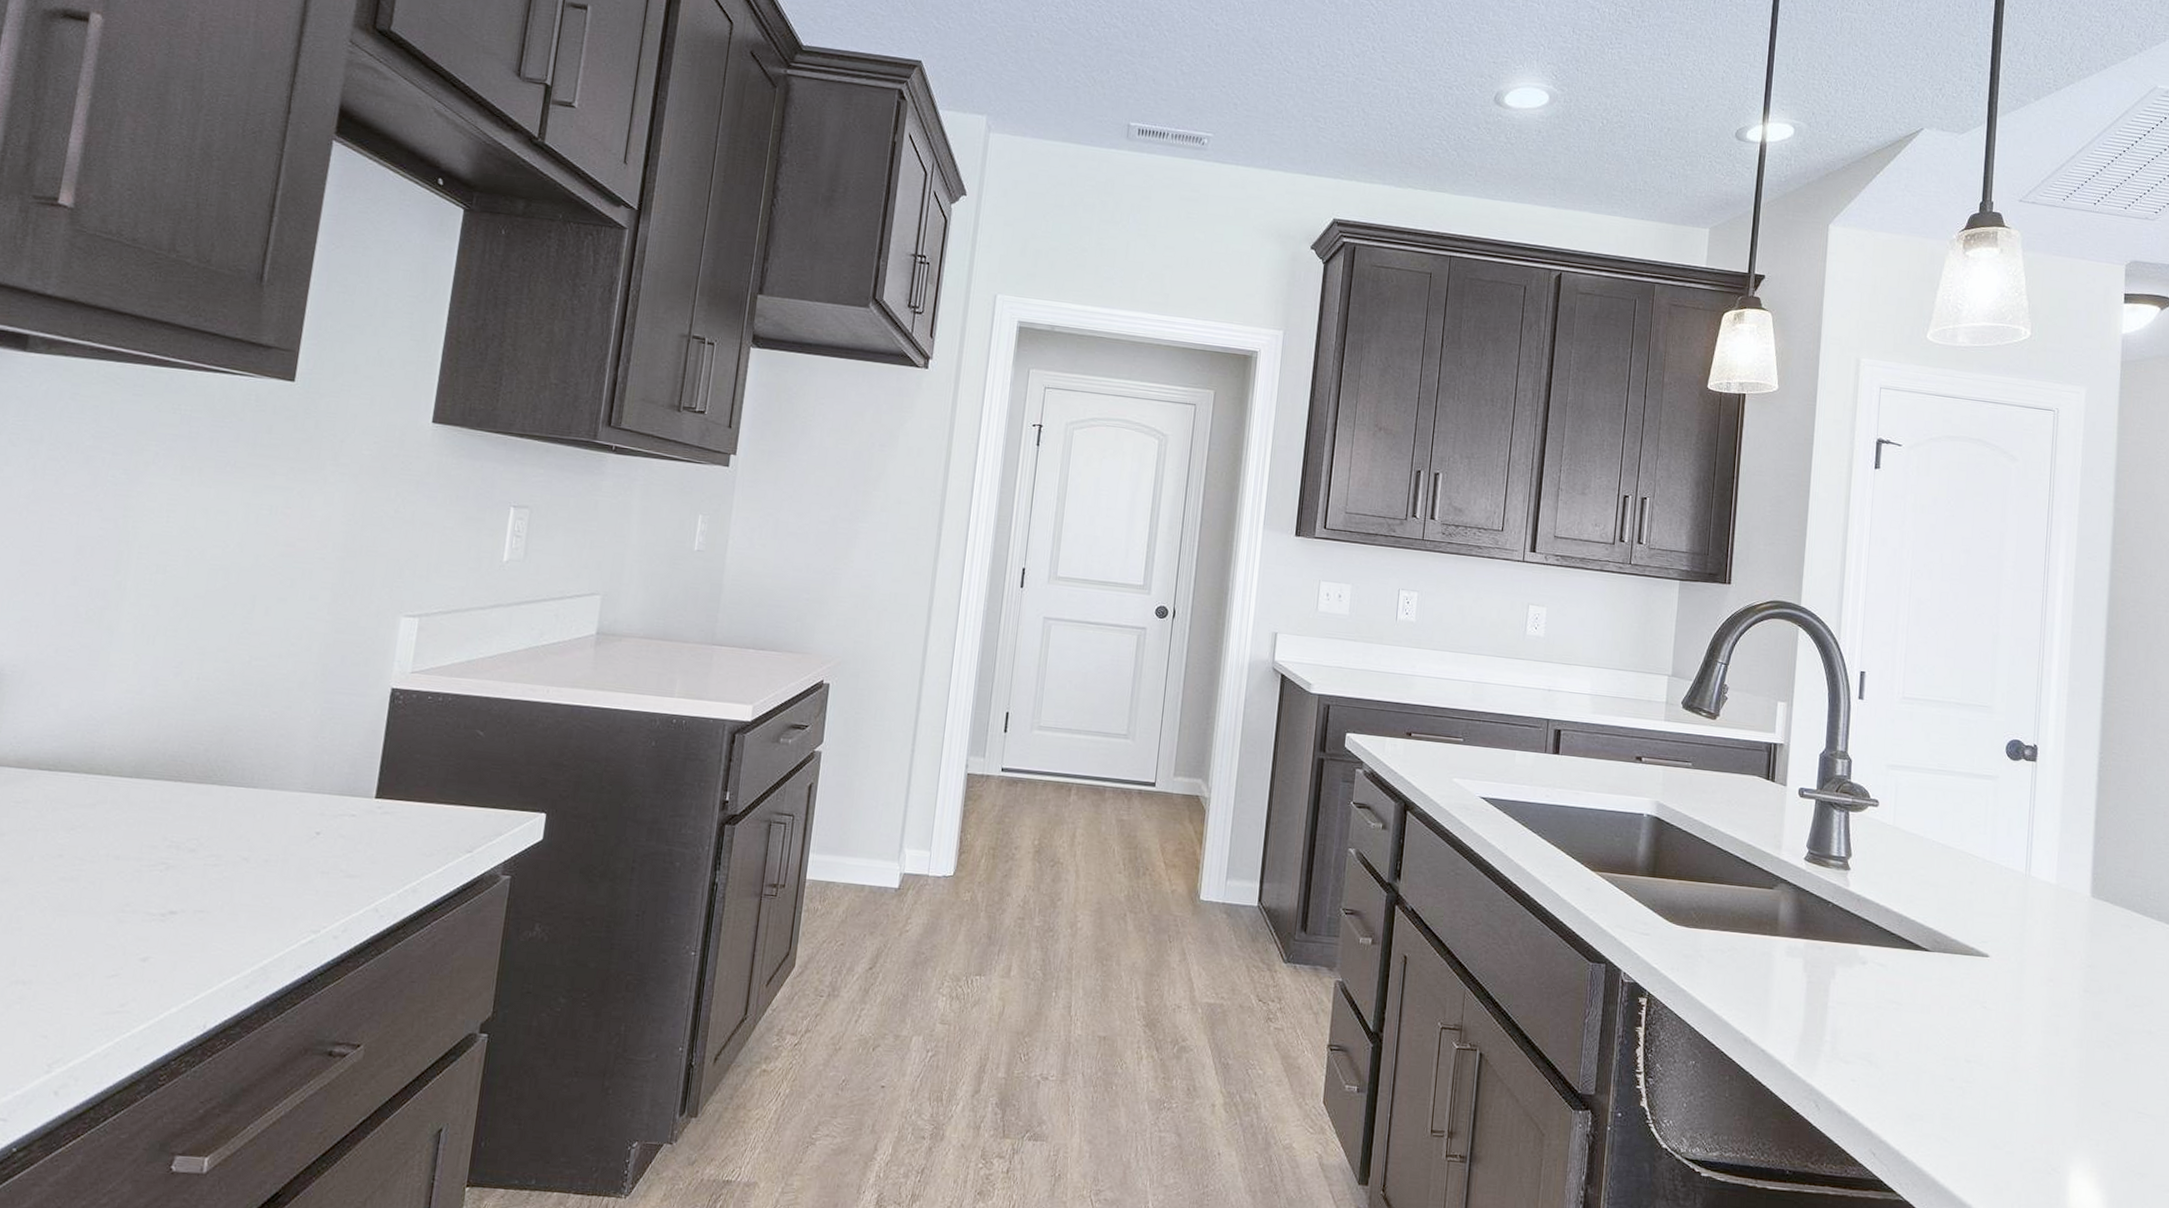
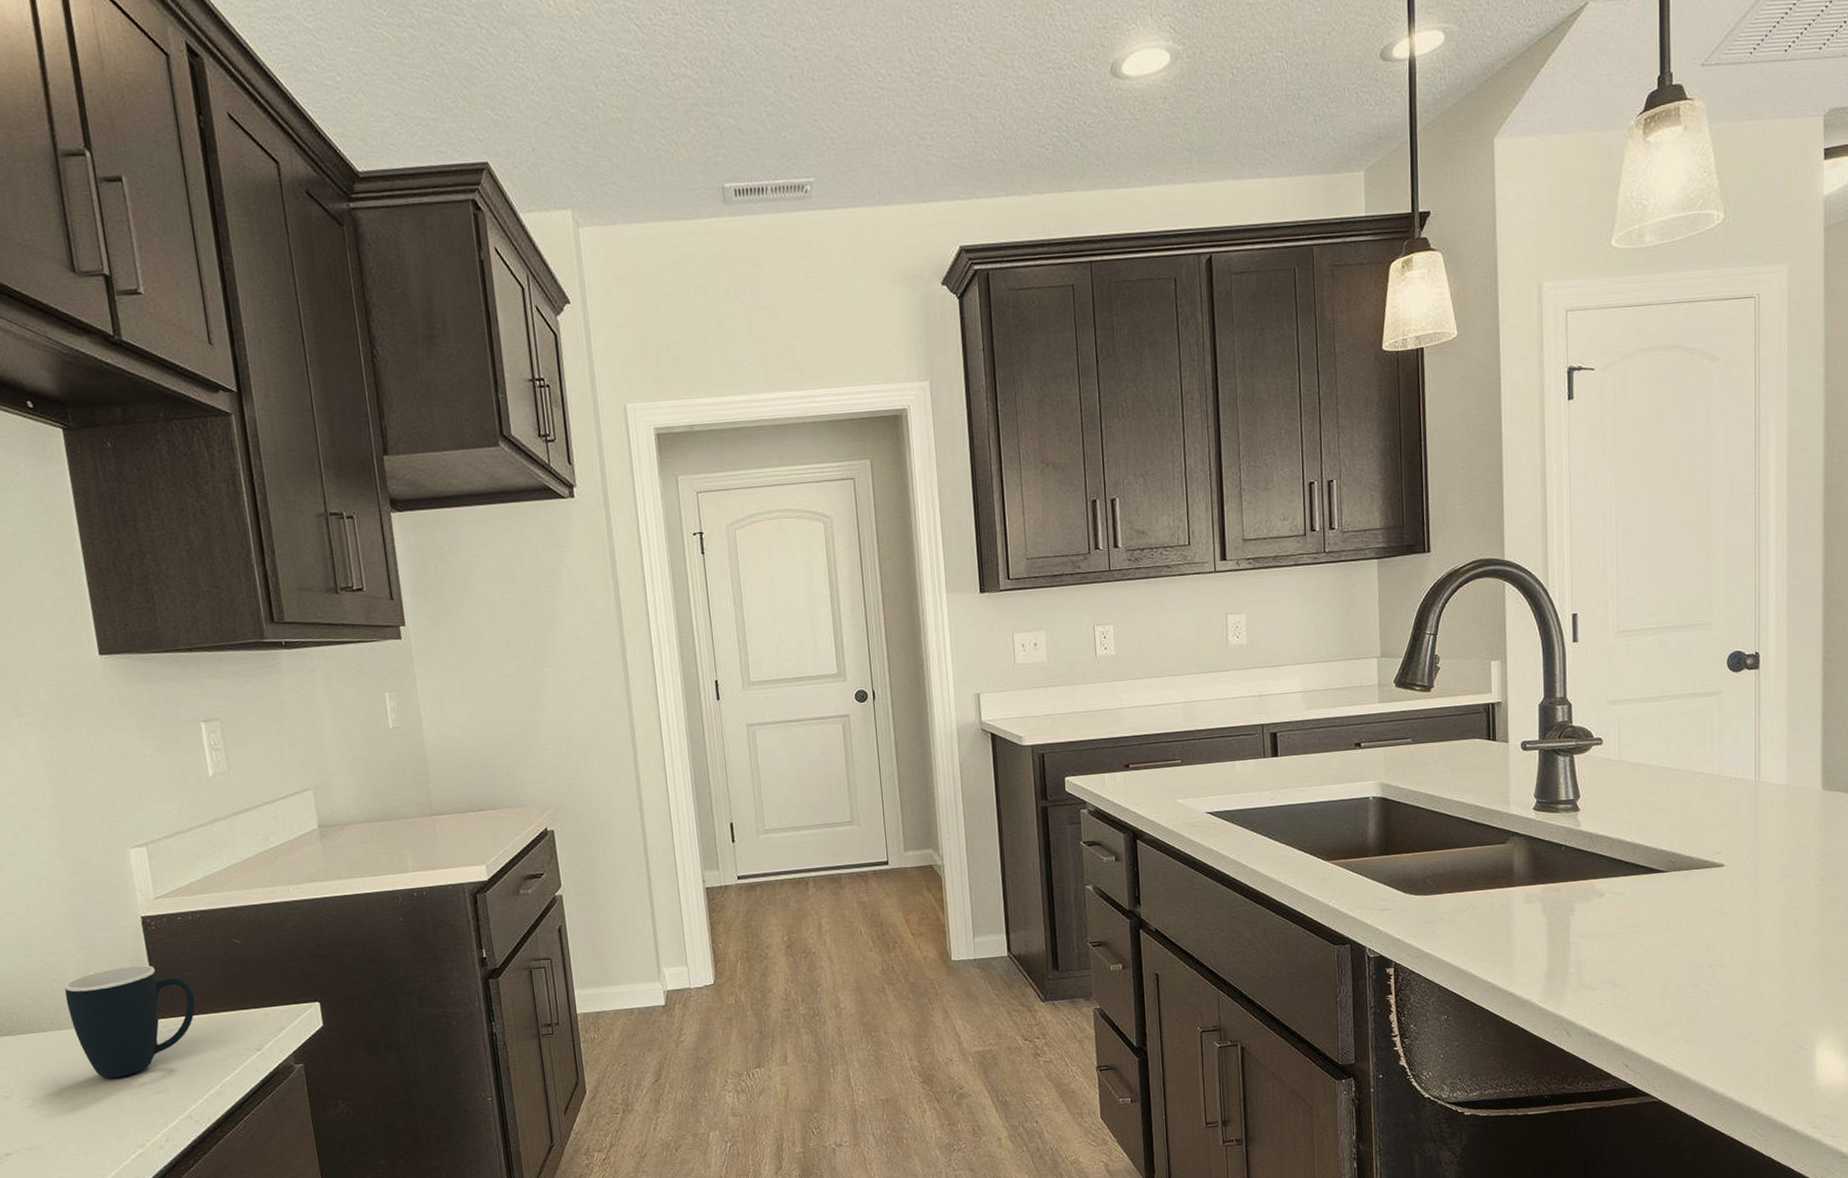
mug: none [285,735,421,853] -> present [64,964,196,1078]

